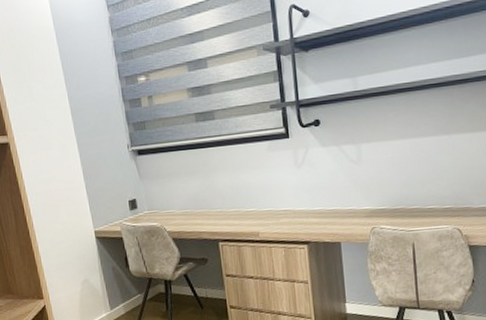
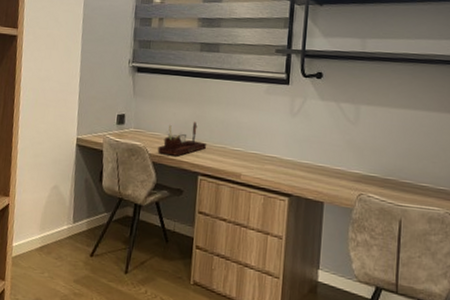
desk organizer: none [175,192,222,229] -> present [157,121,207,156]

